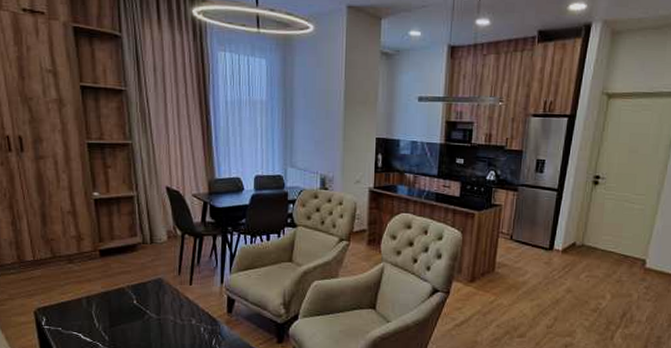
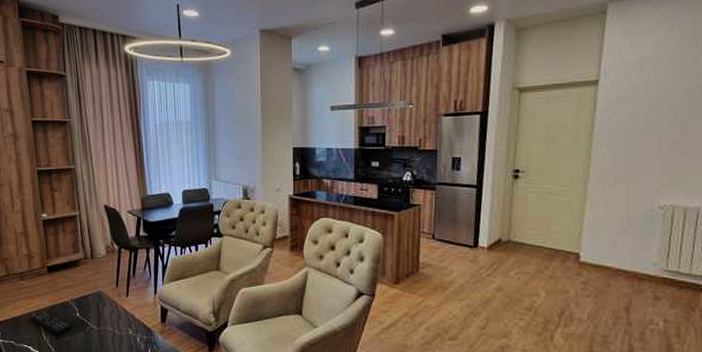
remote control: none [80,298,128,323] -> present [30,312,72,335]

